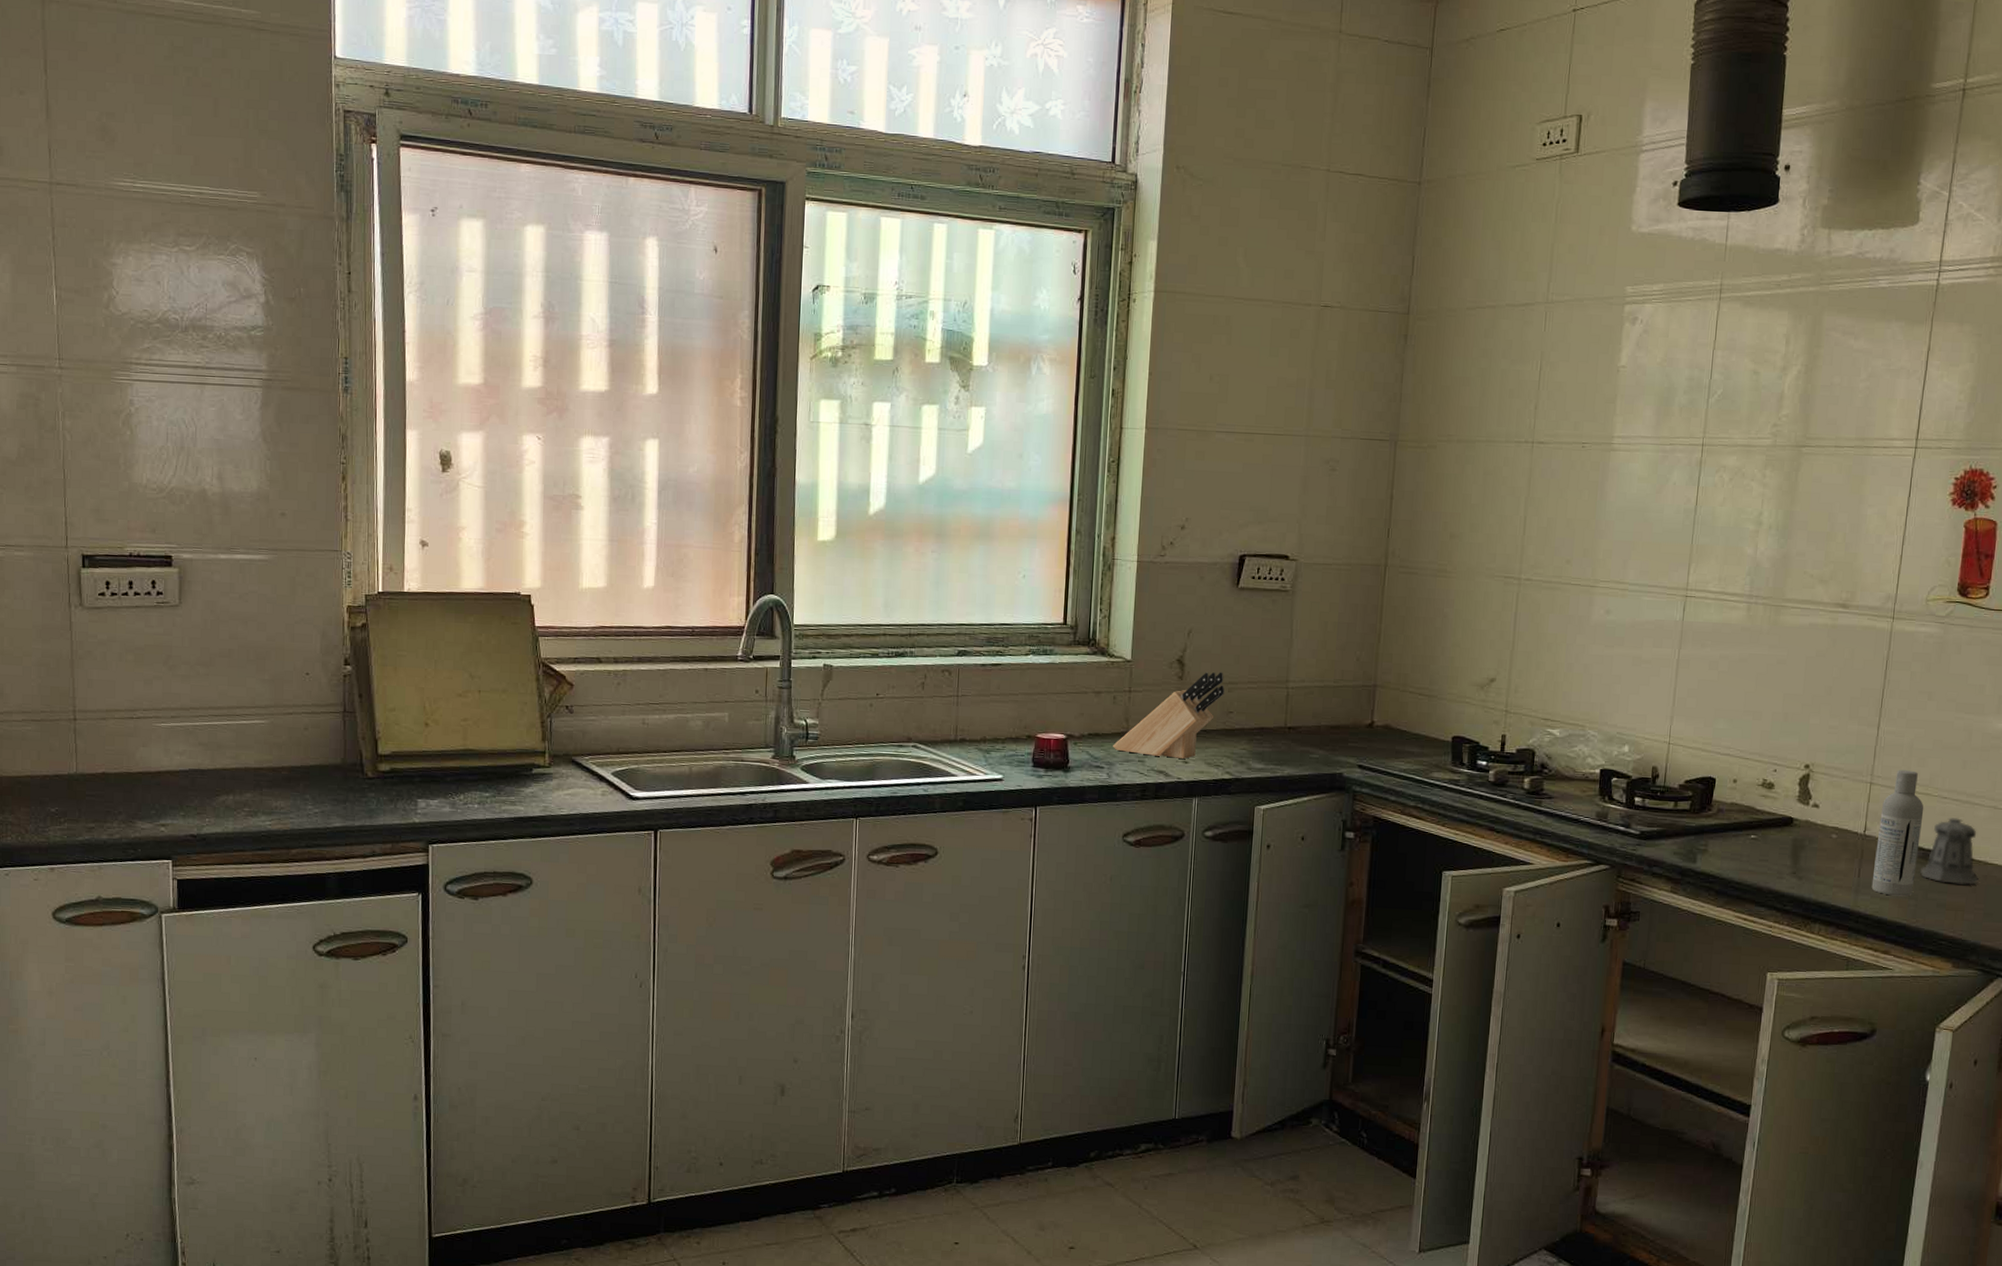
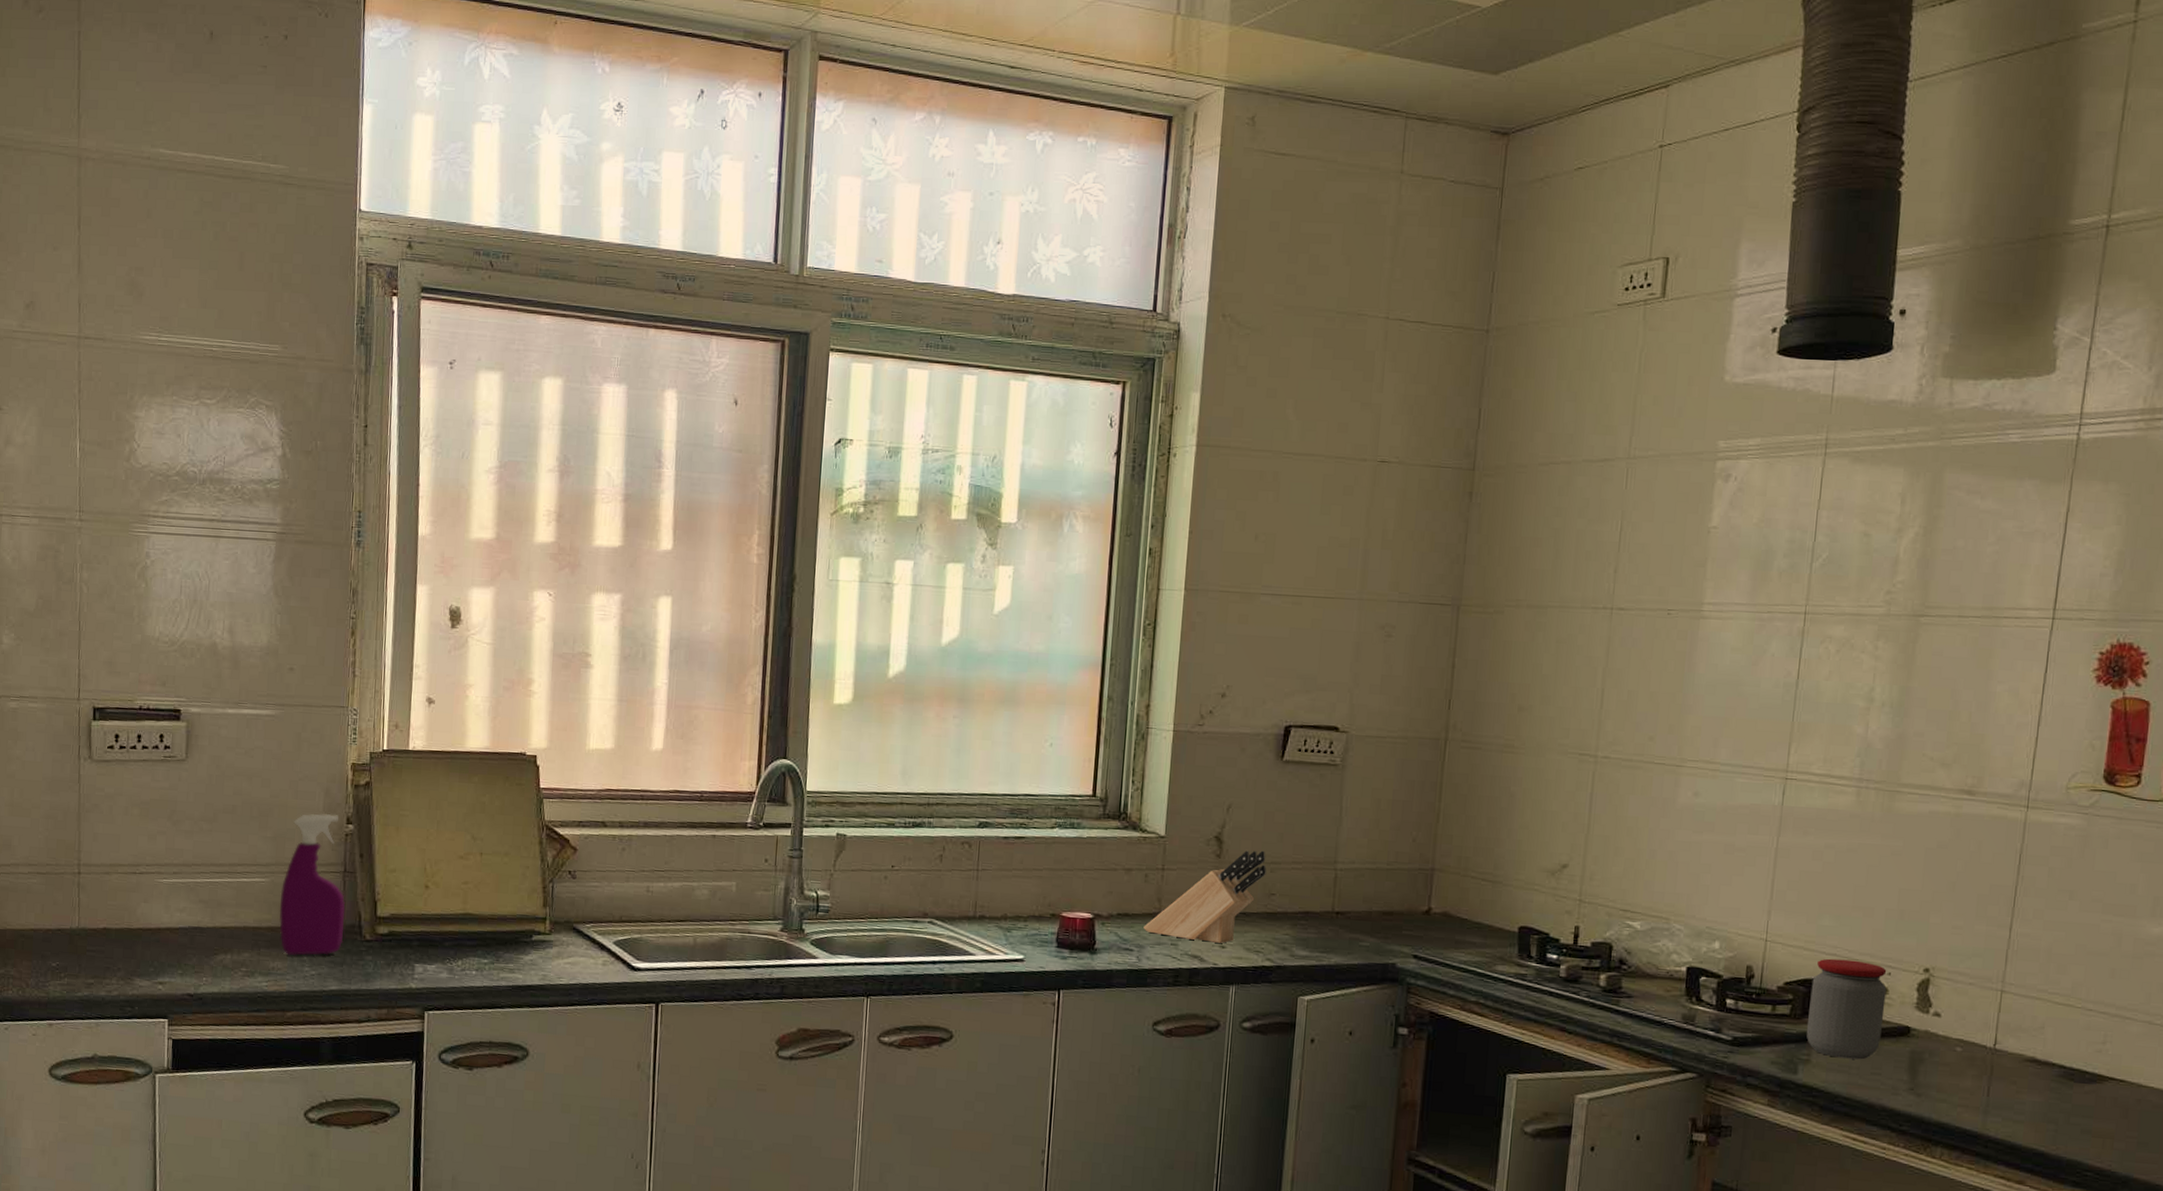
spray bottle: none [280,656,347,795] -> present [279,814,346,956]
jar: none [1704,758,1773,848] -> present [1806,958,1887,1060]
bottle: present [1871,770,1924,897] -> none [2003,977,2065,1120]
pepper shaker: present [1920,817,1979,885] -> none [2061,1032,2131,1109]

